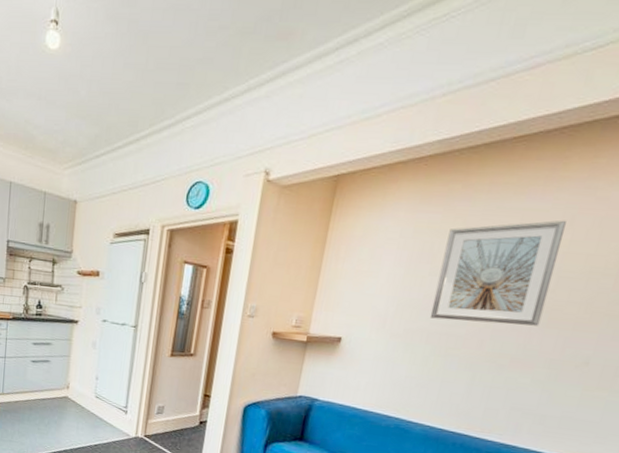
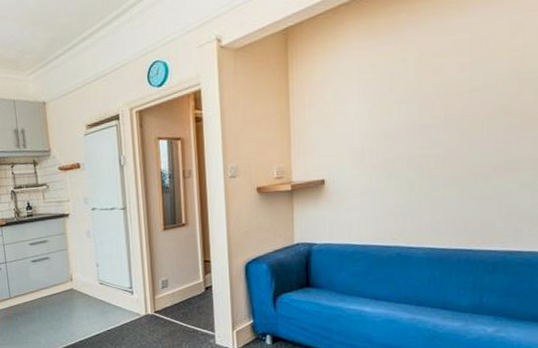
picture frame: present [429,220,567,326] -> none [405,25,516,144]

